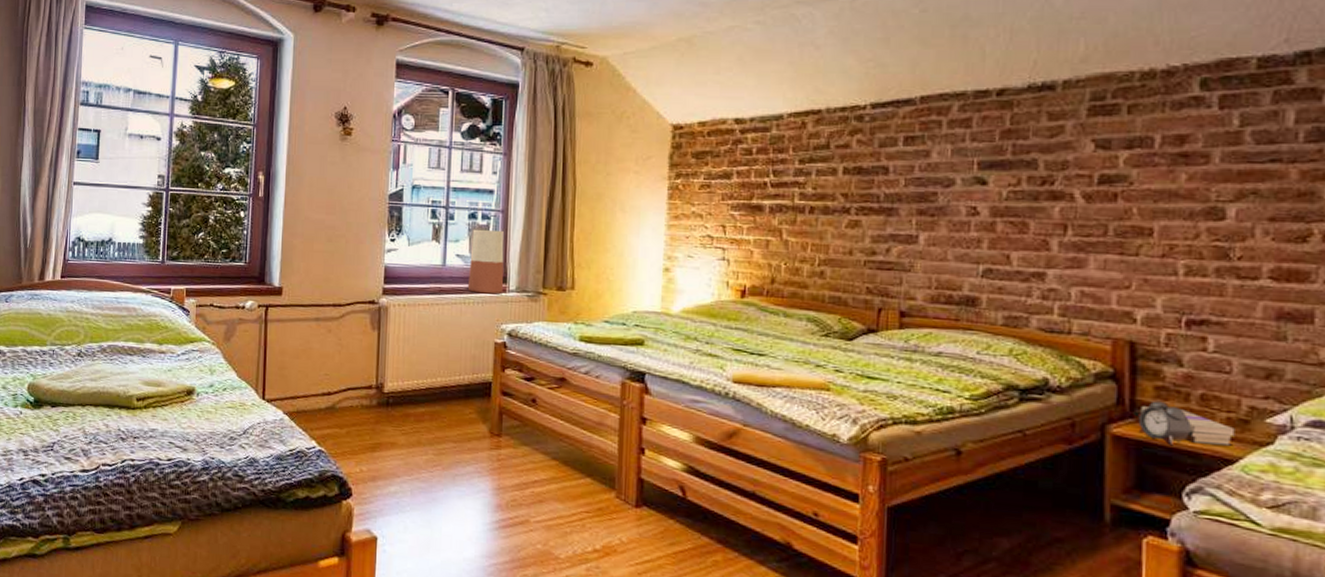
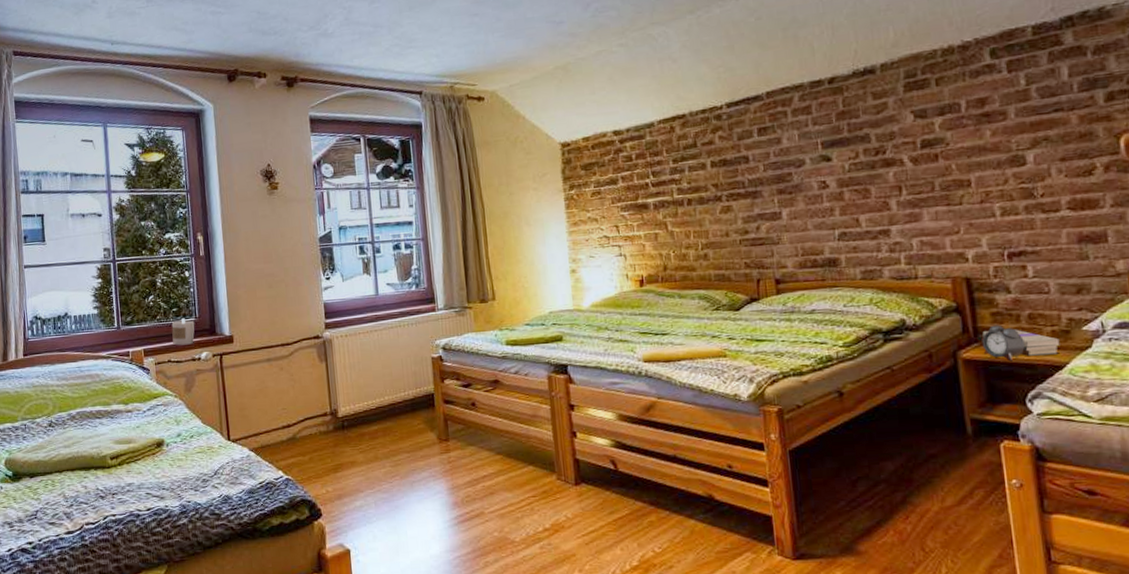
candle: none [218,261,244,291] -> present [172,318,195,346]
vase: present [468,229,505,295] -> none [398,256,433,316]

